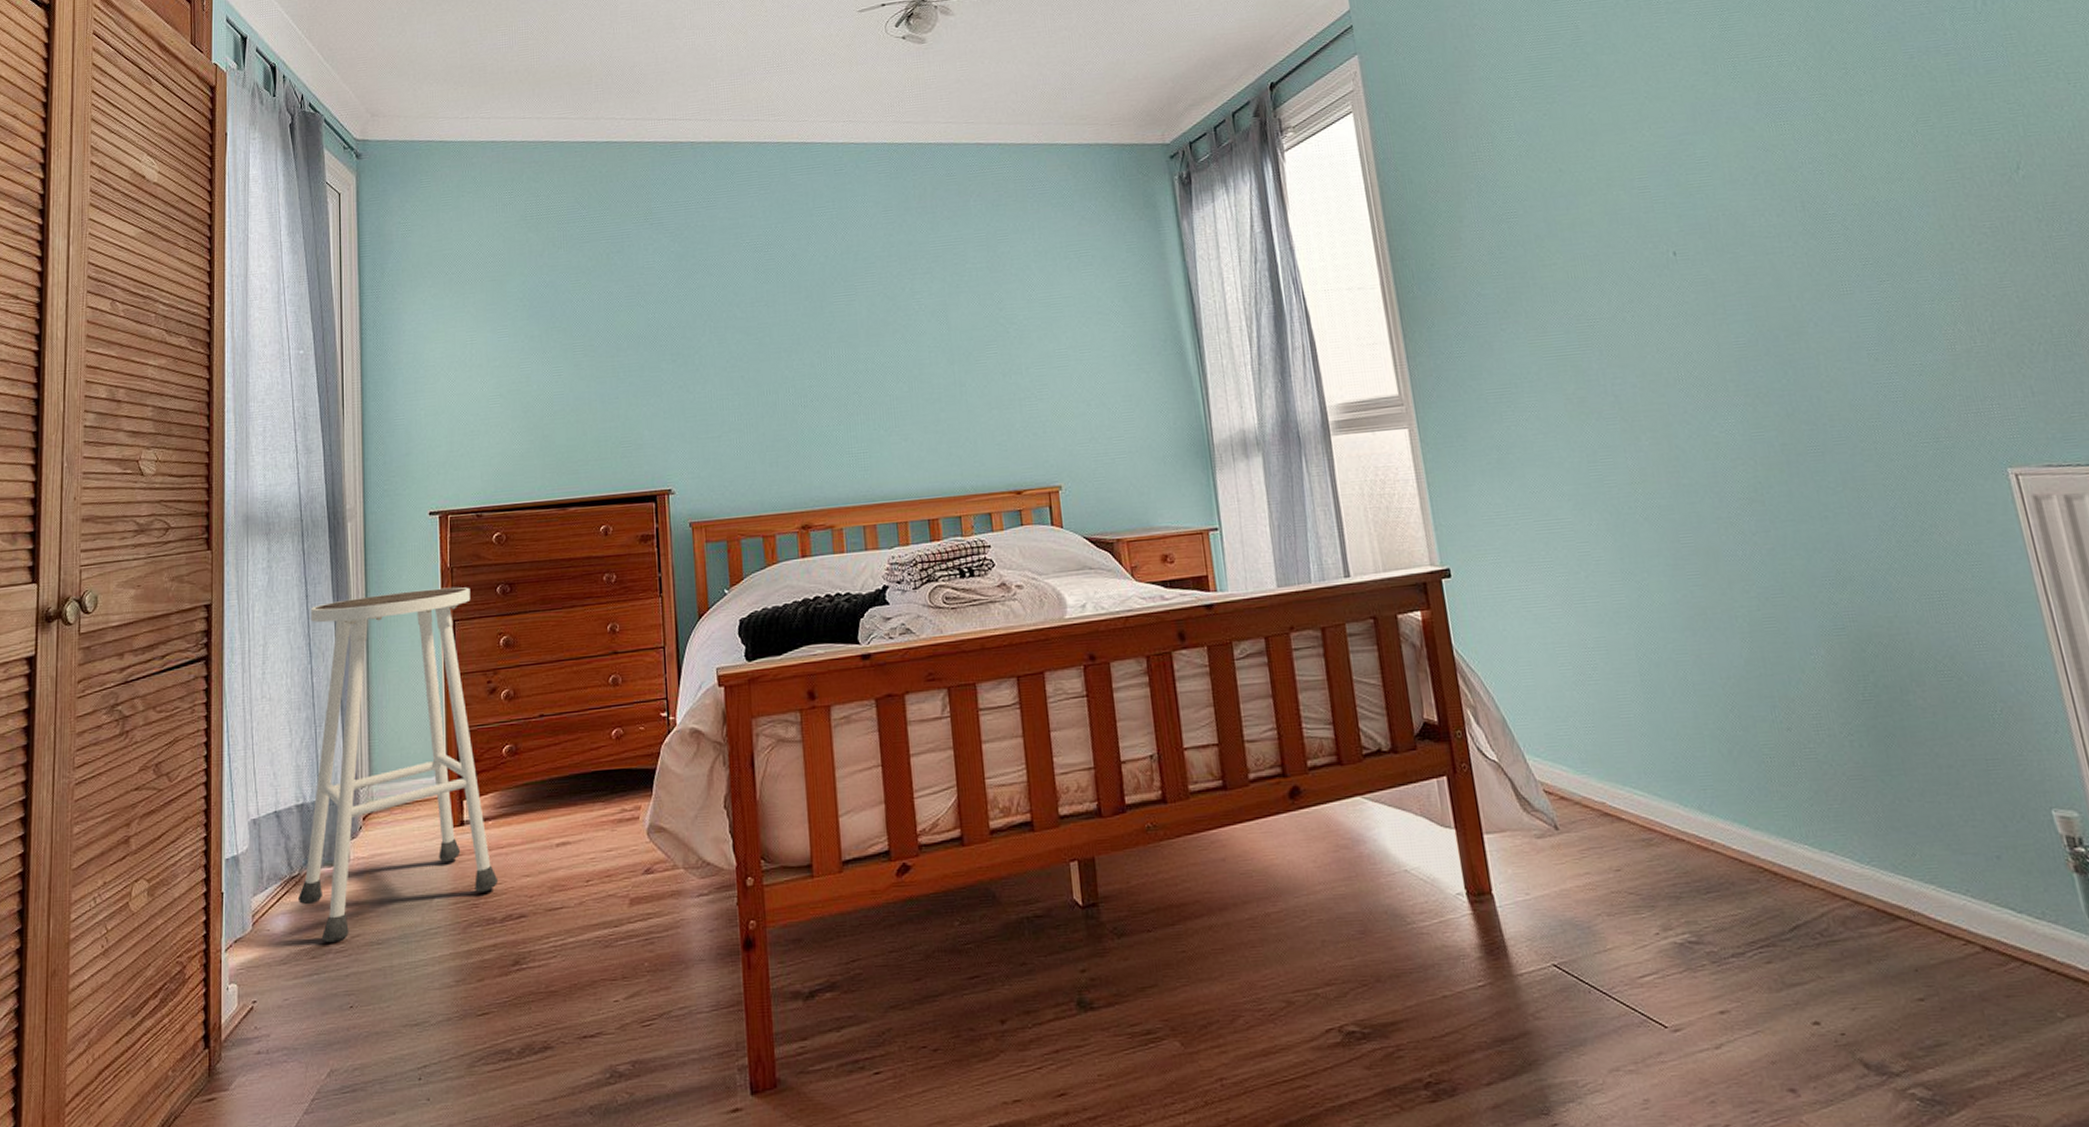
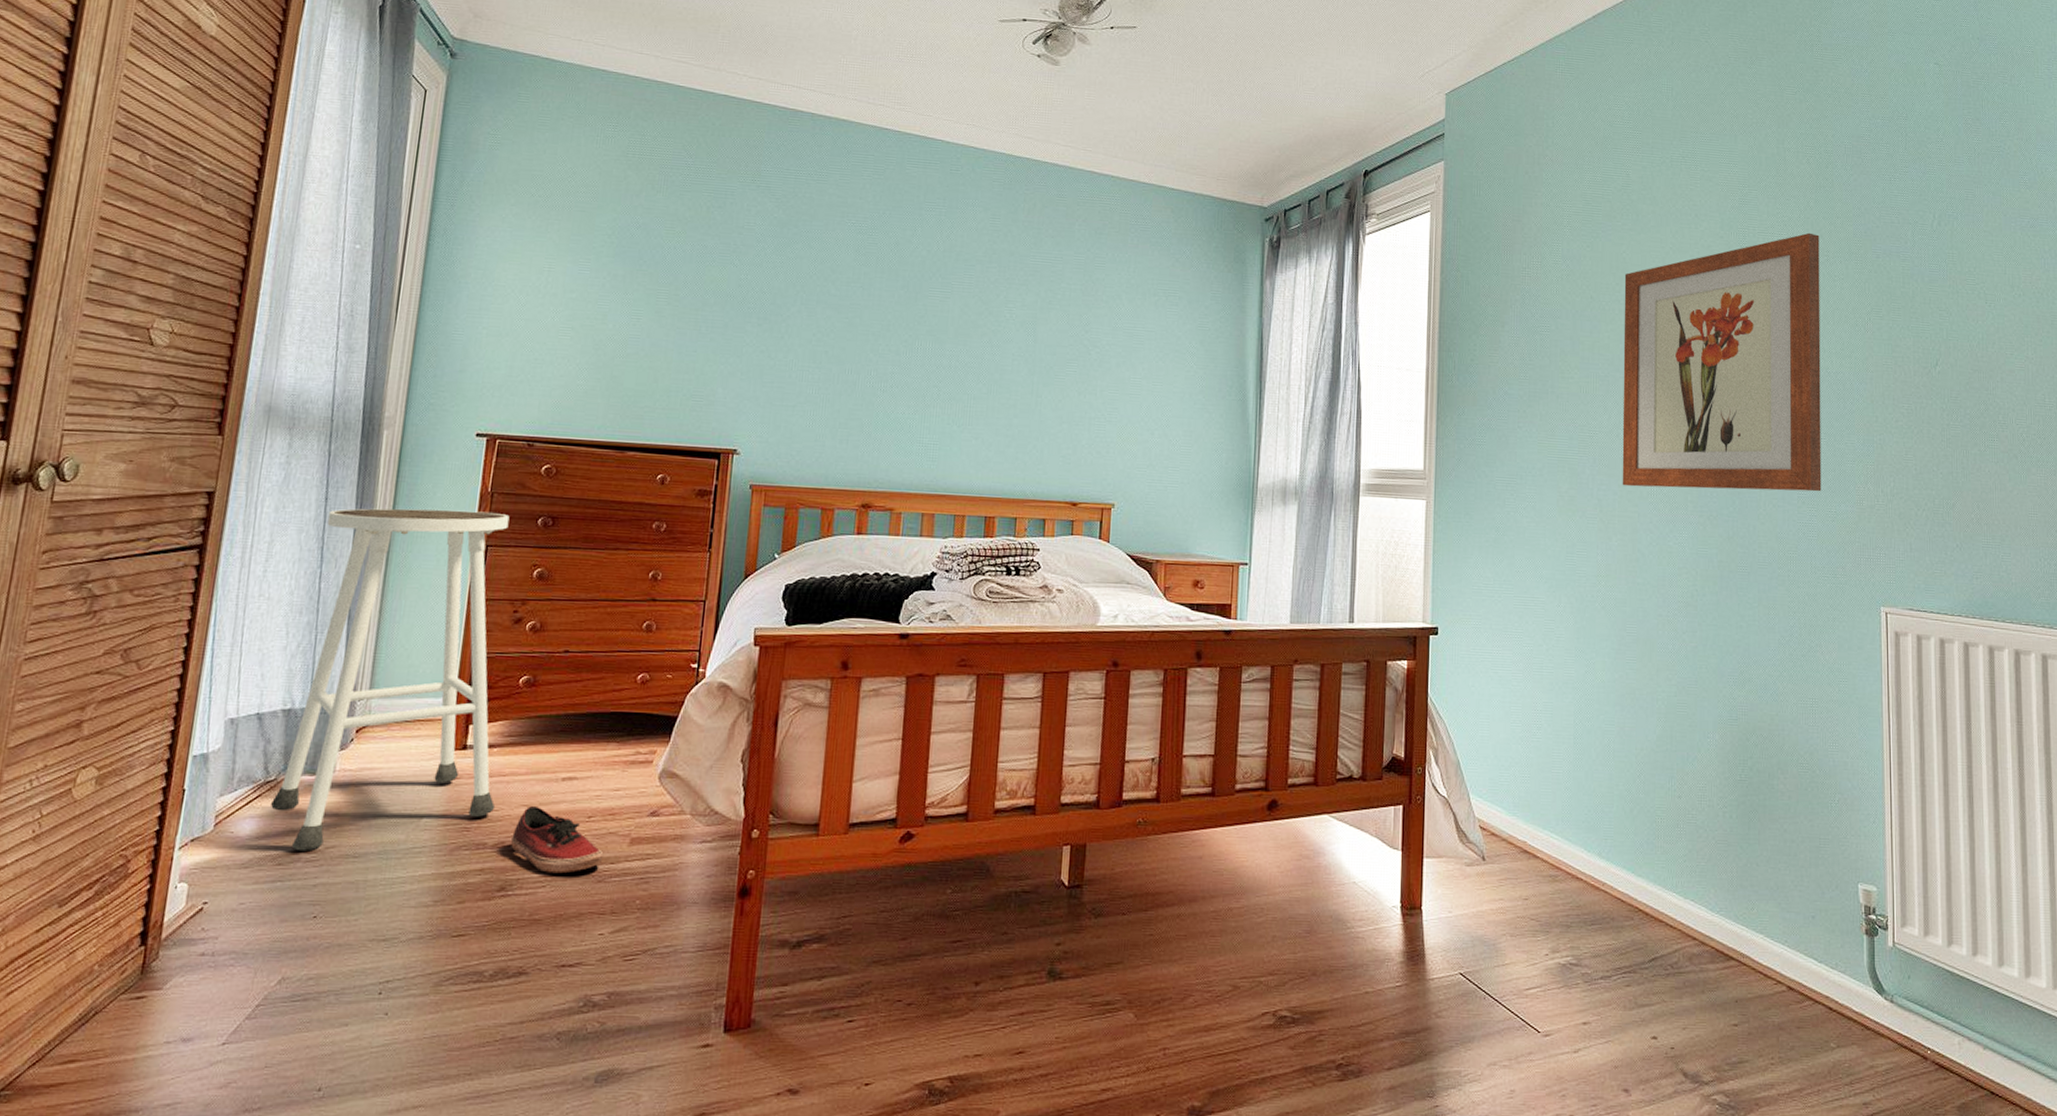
shoe: none [518,874,607,943] -> present [511,805,604,874]
wall art: none [1595,46,1897,376] -> present [1622,232,1822,492]

